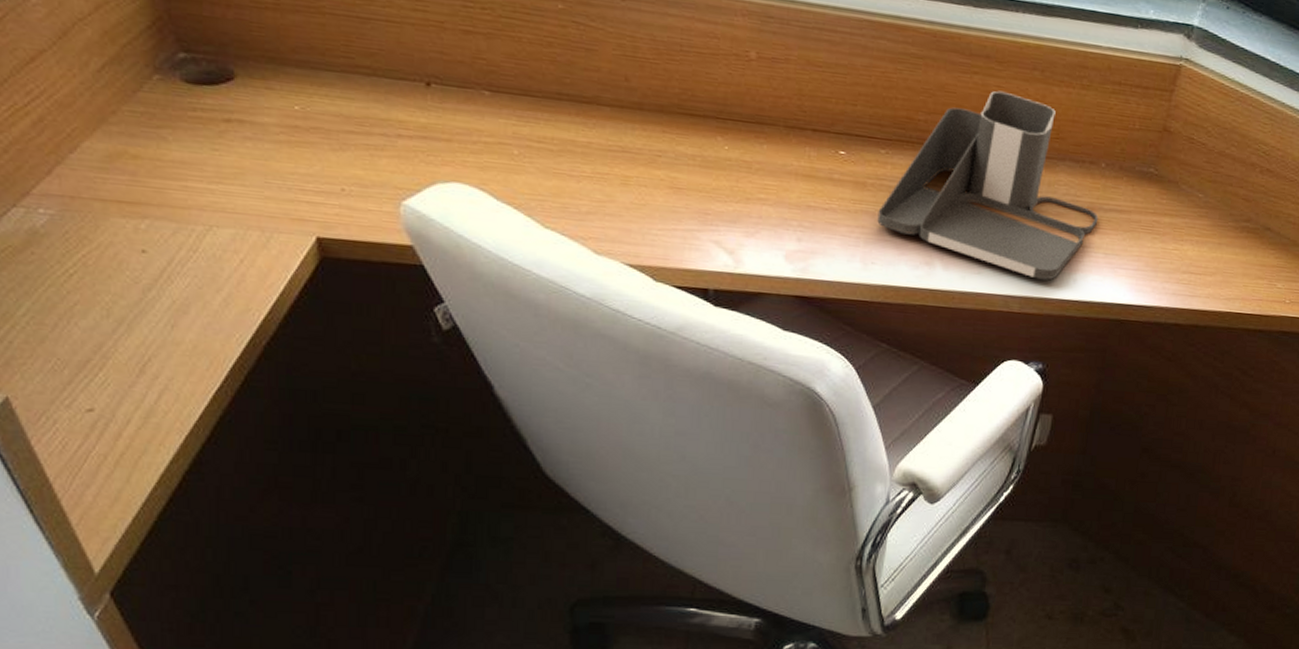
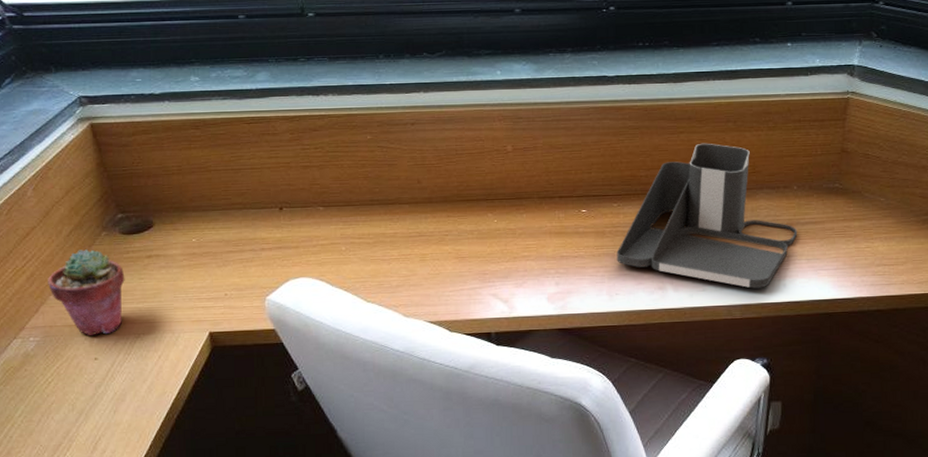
potted succulent: none [67,94,190,219] -> present [48,249,125,336]

